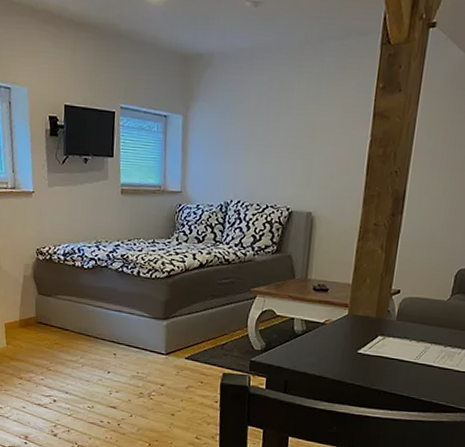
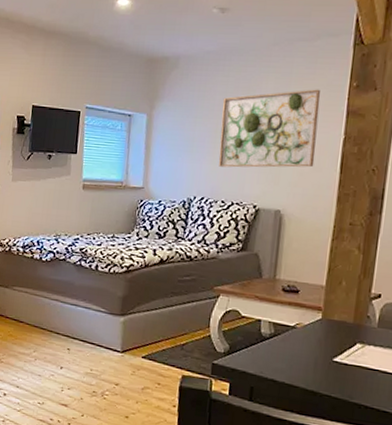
wall art: none [253,90,350,171] -> present [218,89,321,168]

